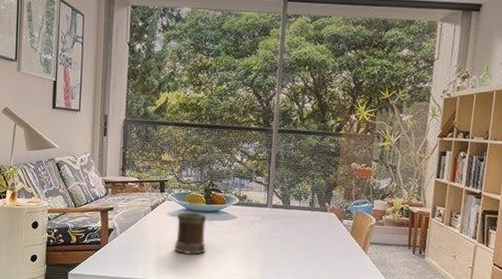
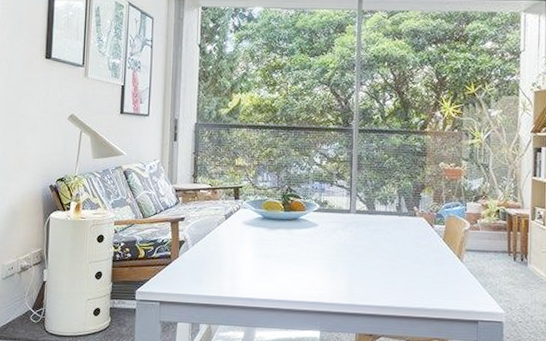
mug: present [175,211,207,255] -> none [251,219,285,267]

